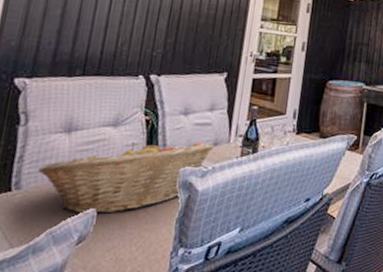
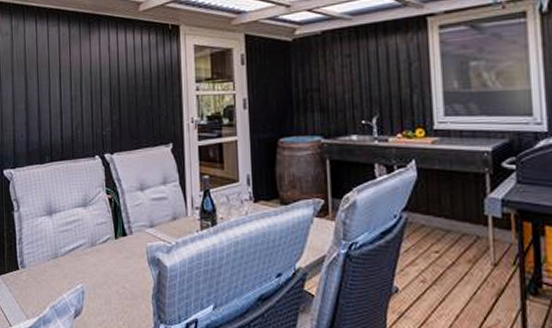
fruit basket: present [37,141,214,214] -> none [34,217,174,290]

